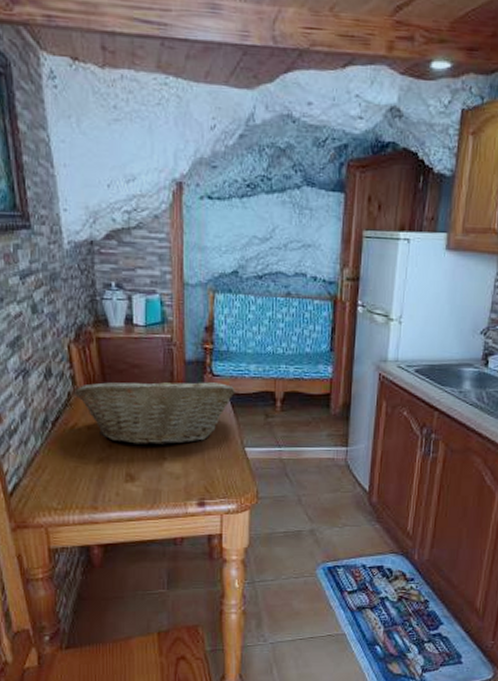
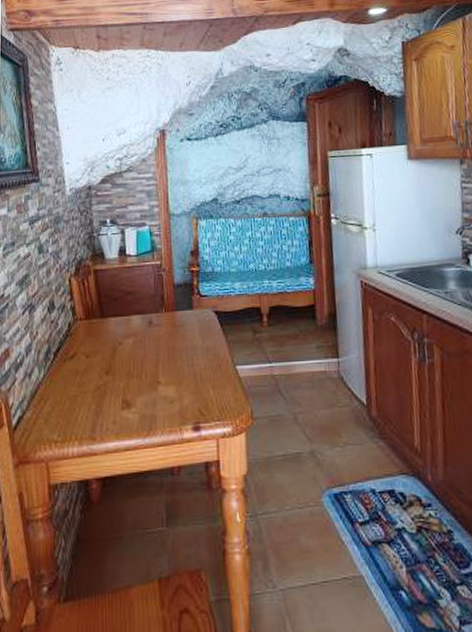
fruit basket: present [73,376,235,445] -> none [73,301,223,370]

